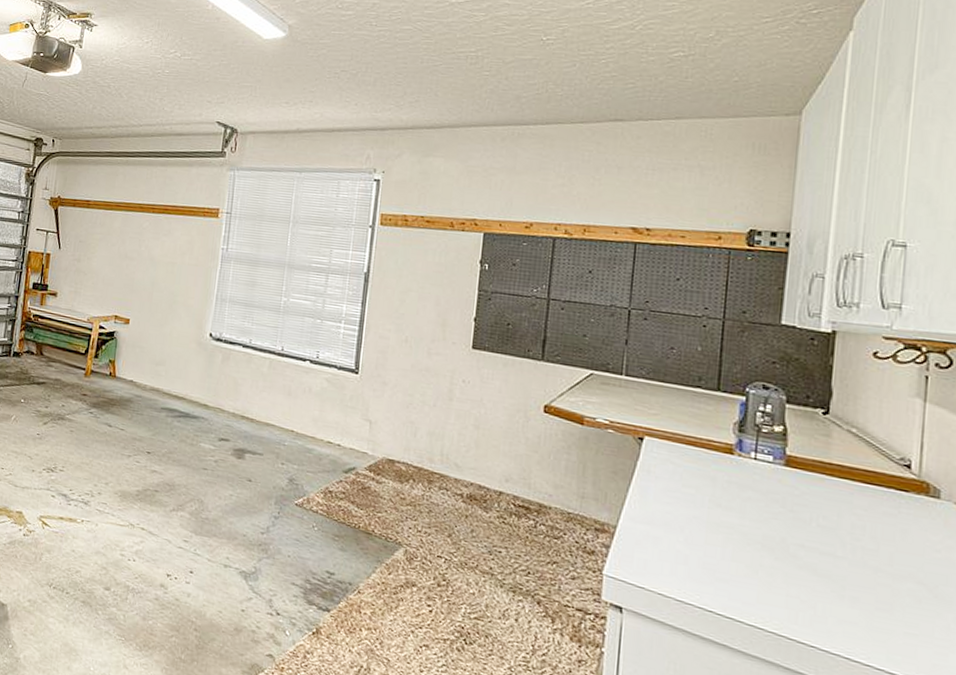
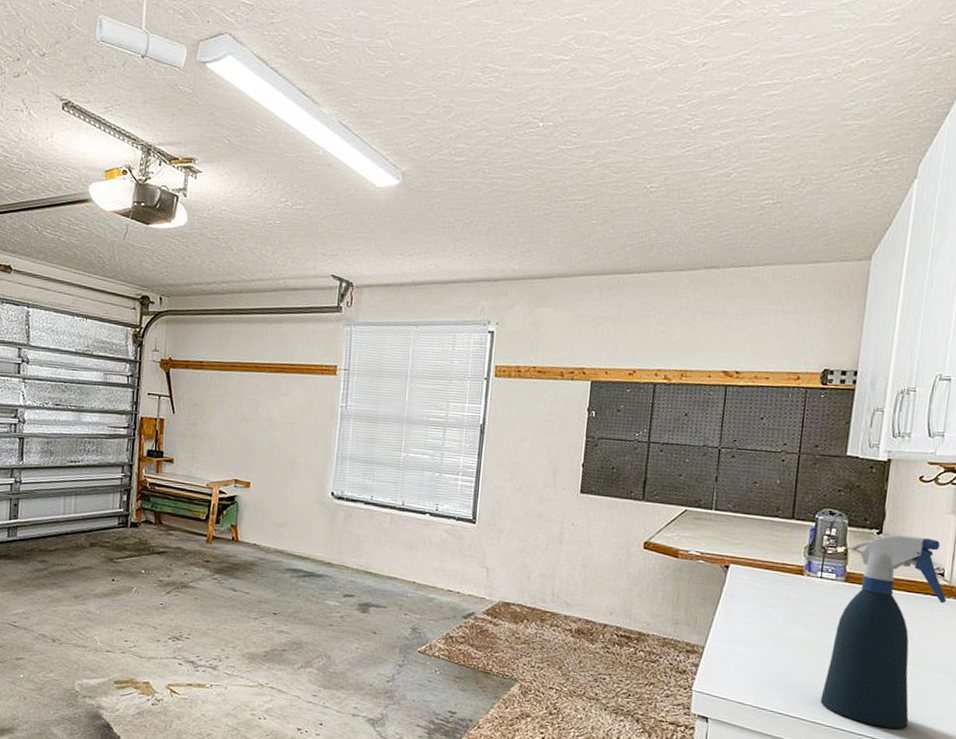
spray bottle: none [759,416,917,645] -> present [820,534,947,729]

